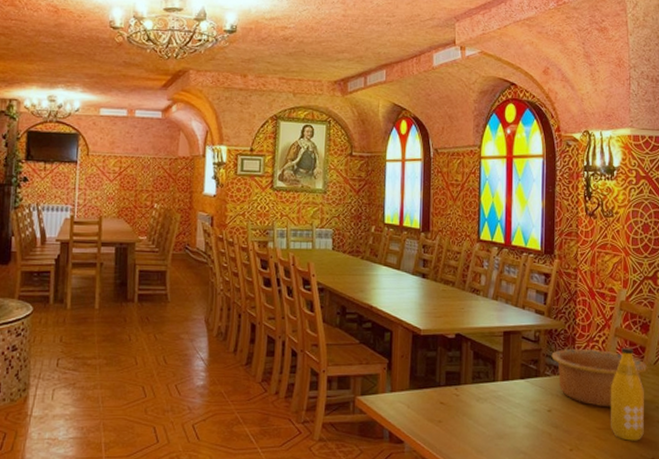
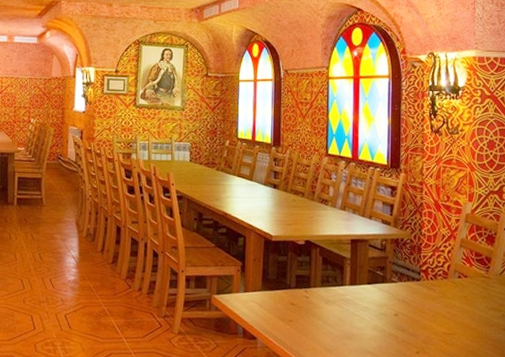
bowl: present [551,348,648,408] -> none [398,257,494,314]
bottle: present [610,347,644,441] -> none [455,257,490,347]

